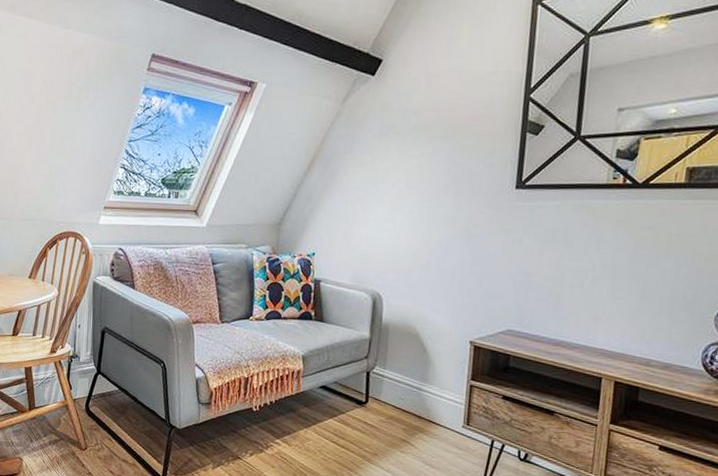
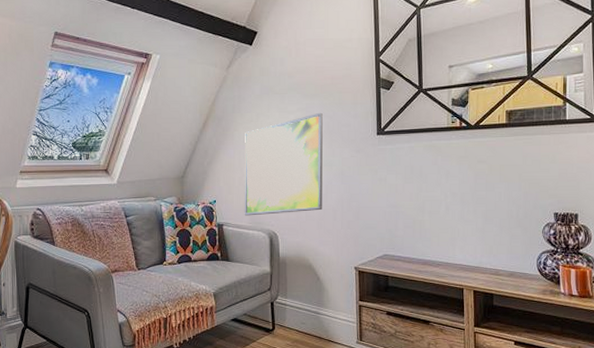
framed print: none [345,158,451,273] -> present [244,112,323,216]

